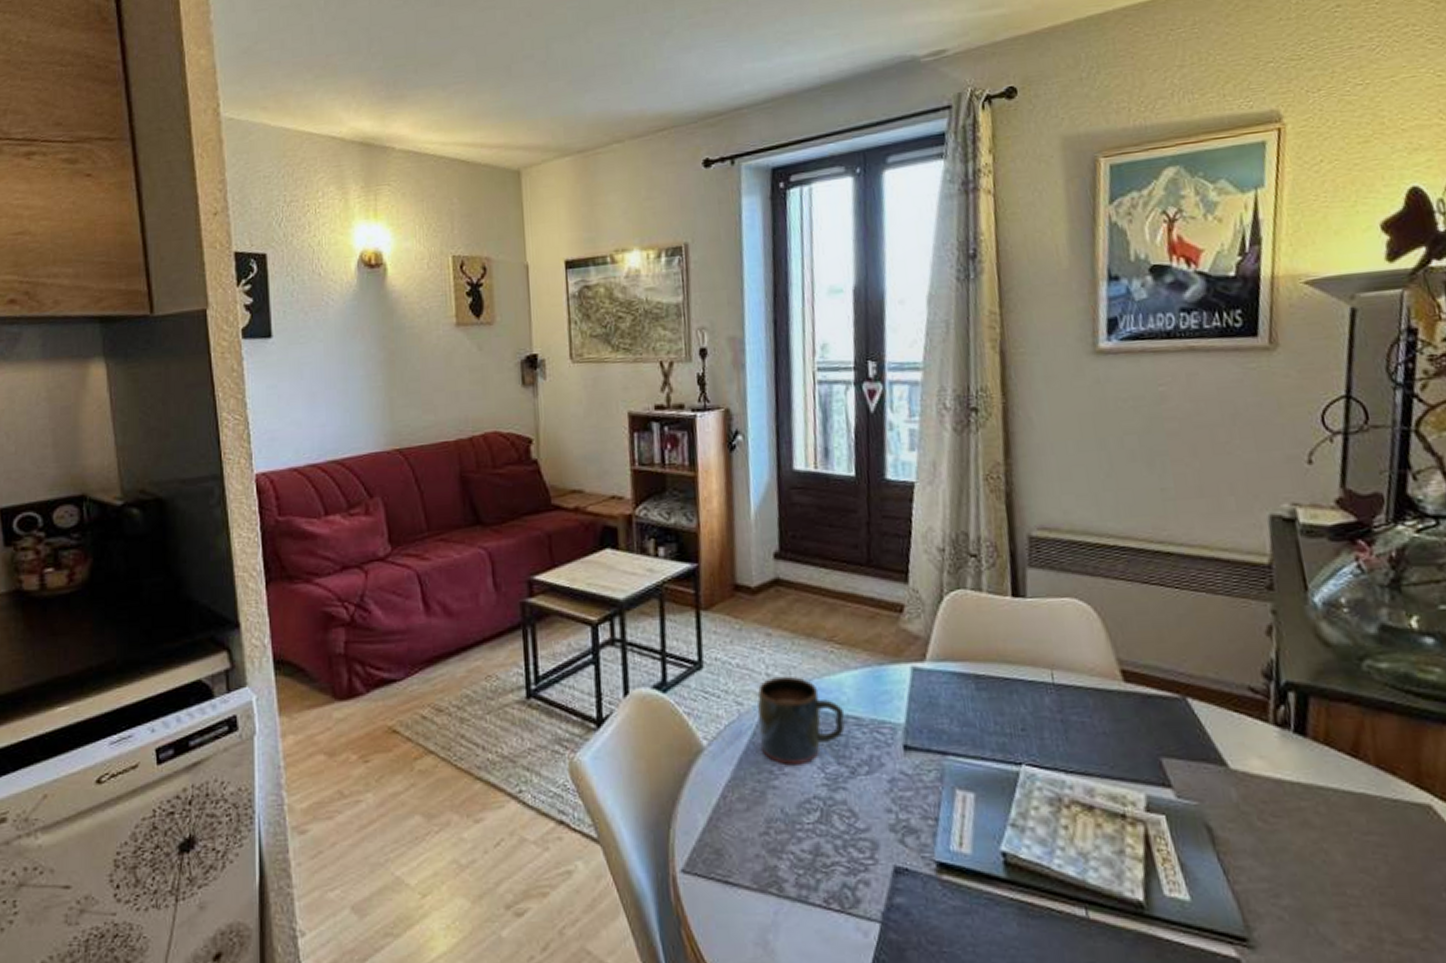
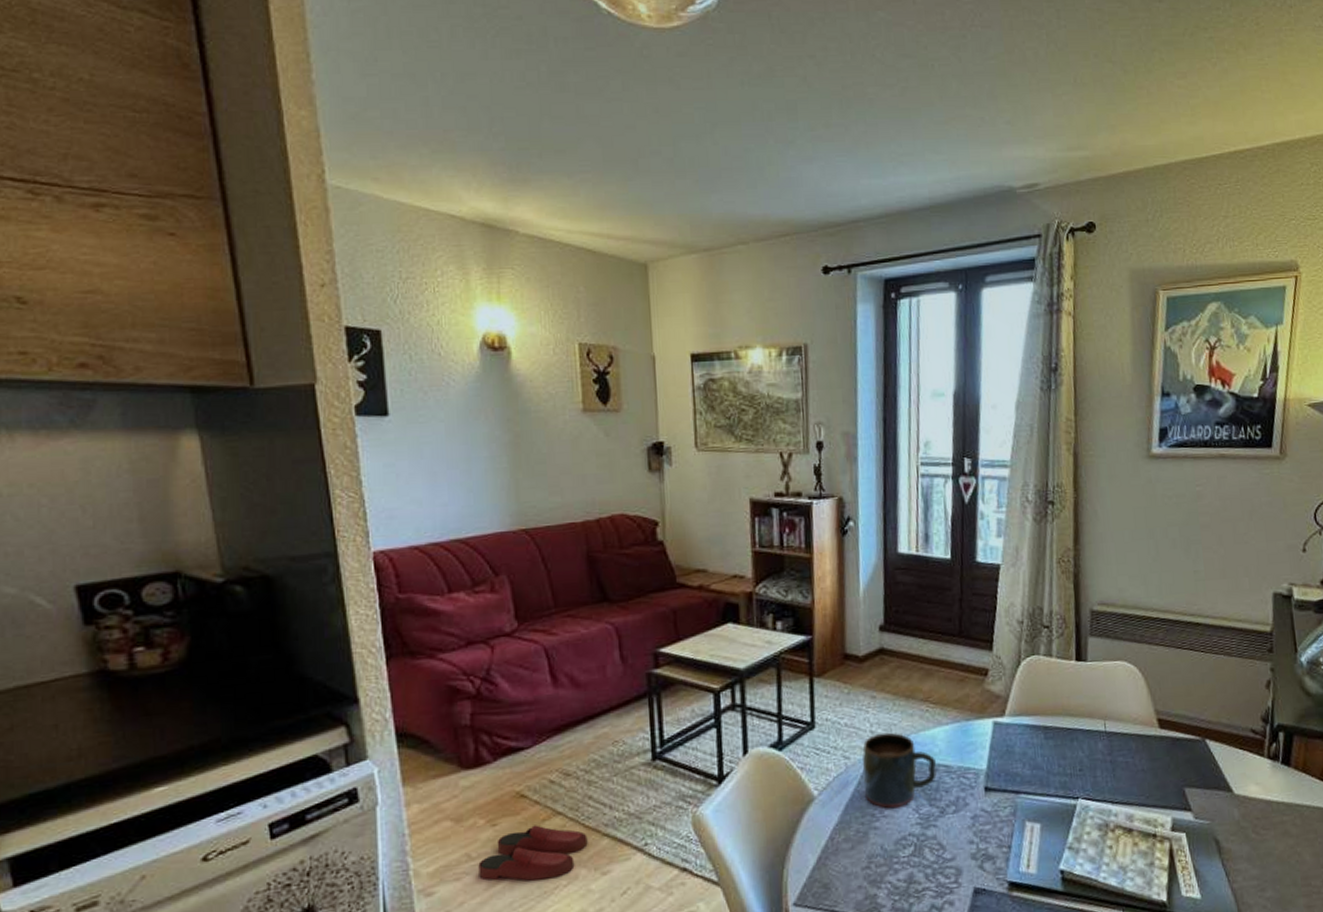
slippers: none [350,763,460,824] -> present [478,825,588,881]

